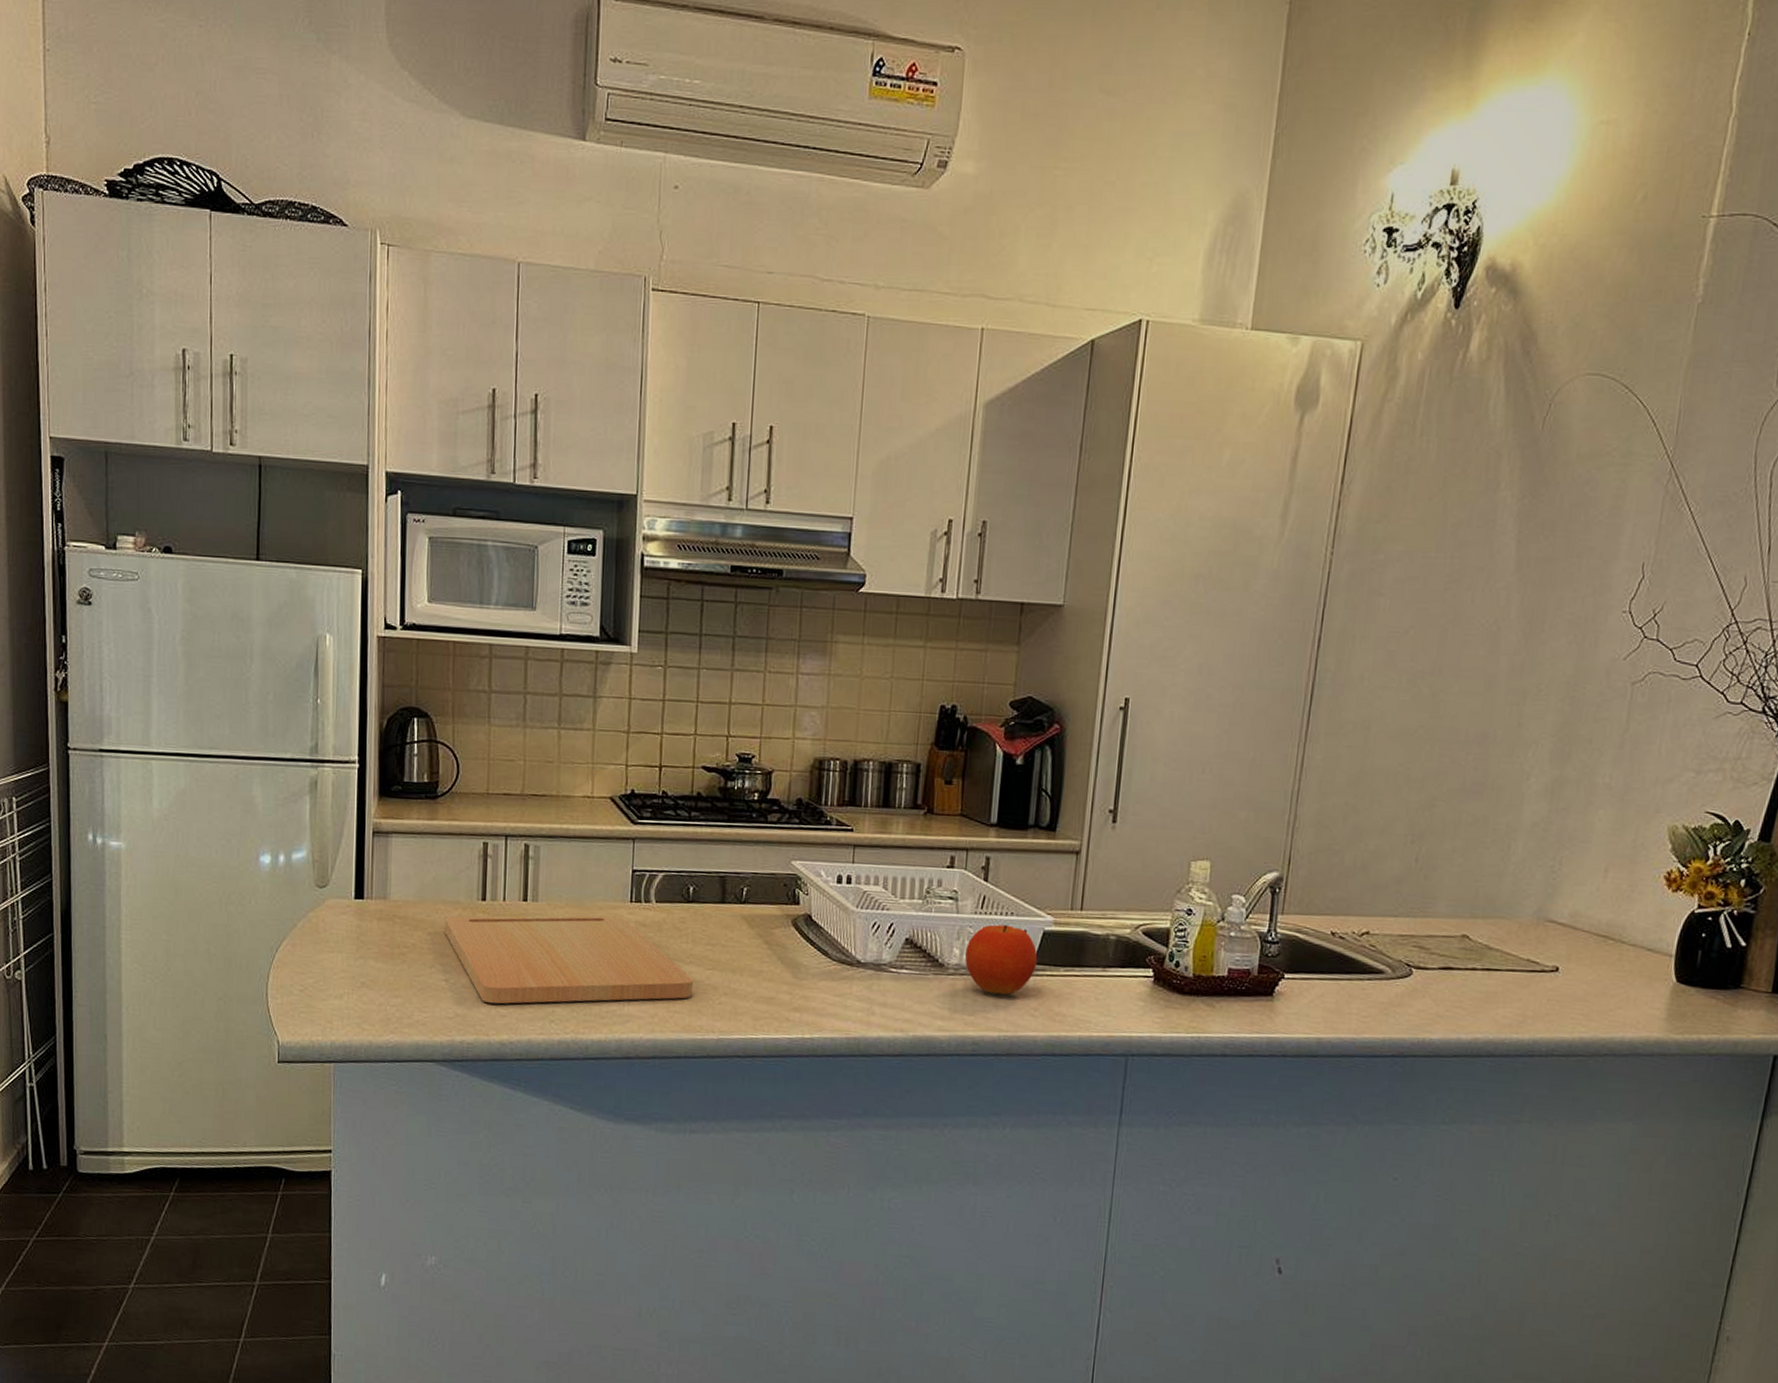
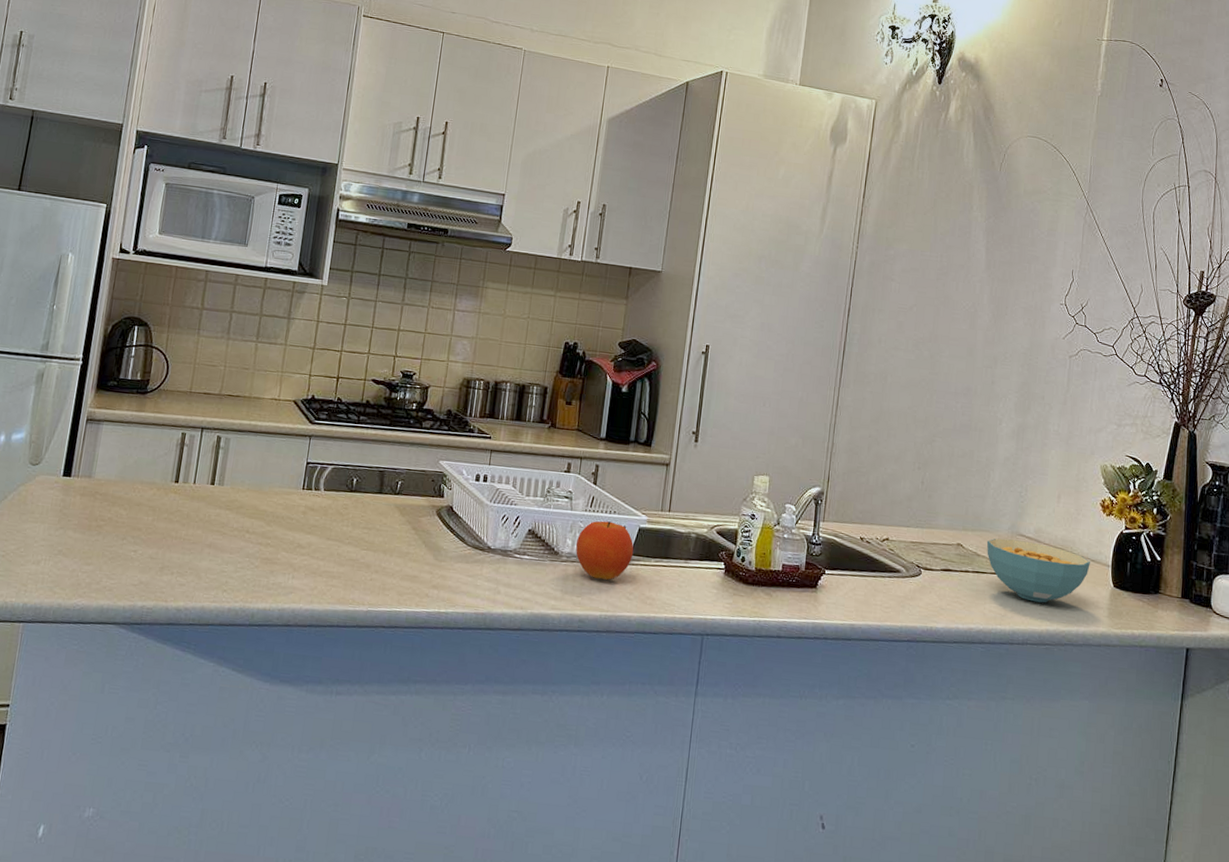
cutting board: present [444,914,694,1004] -> none [139,495,351,575]
cereal bowl: none [1502,926,1646,1005] -> present [986,538,1090,603]

